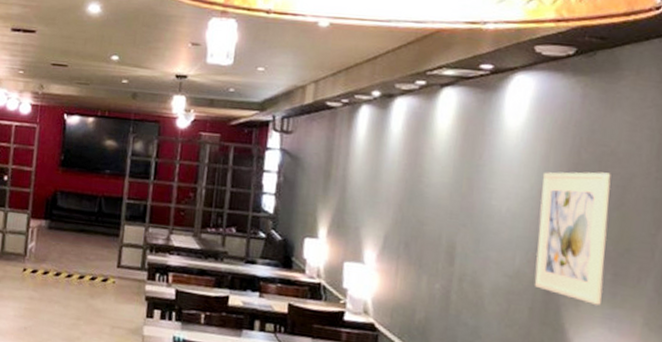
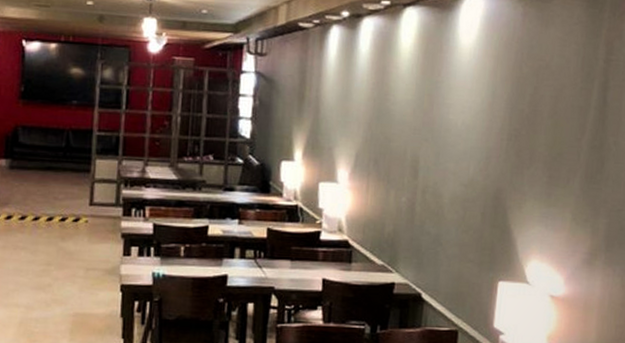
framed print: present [534,172,611,305] -> none [485,84,546,206]

